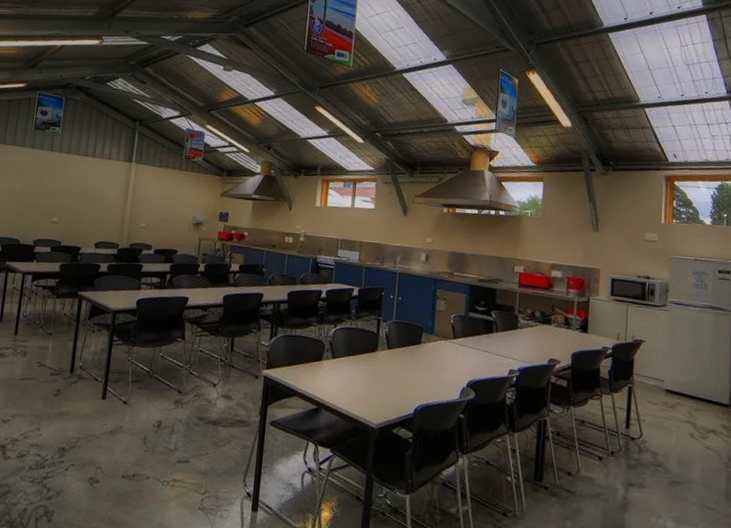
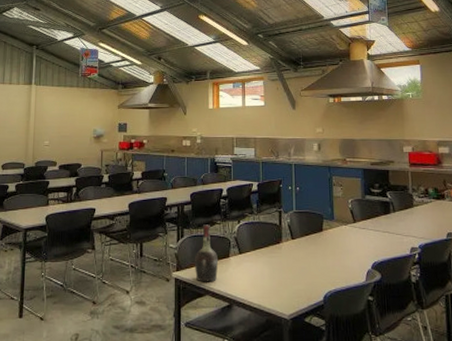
cognac bottle: none [285,325,311,384] -> present [194,224,219,282]

